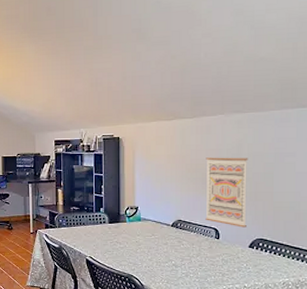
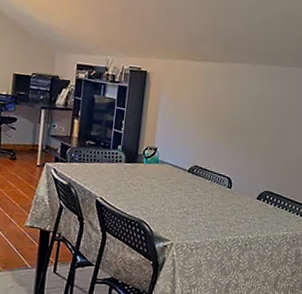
wall art: present [205,157,249,228] -> none [221,104,267,179]

